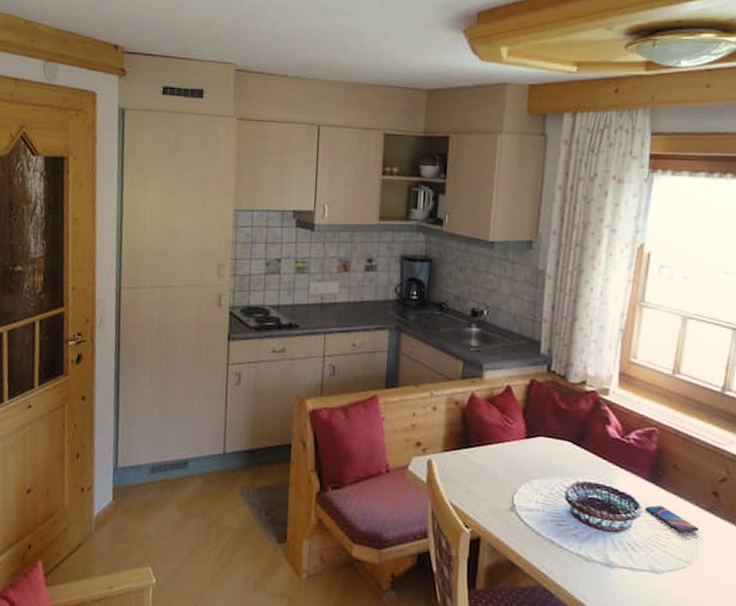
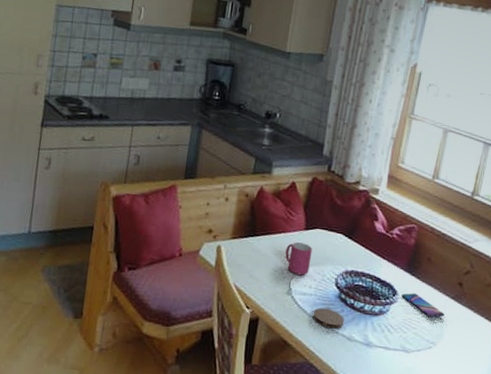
mug: none [505,453,536,490] -> present [285,242,312,276]
coaster: none [542,525,580,548] -> present [313,308,345,329]

